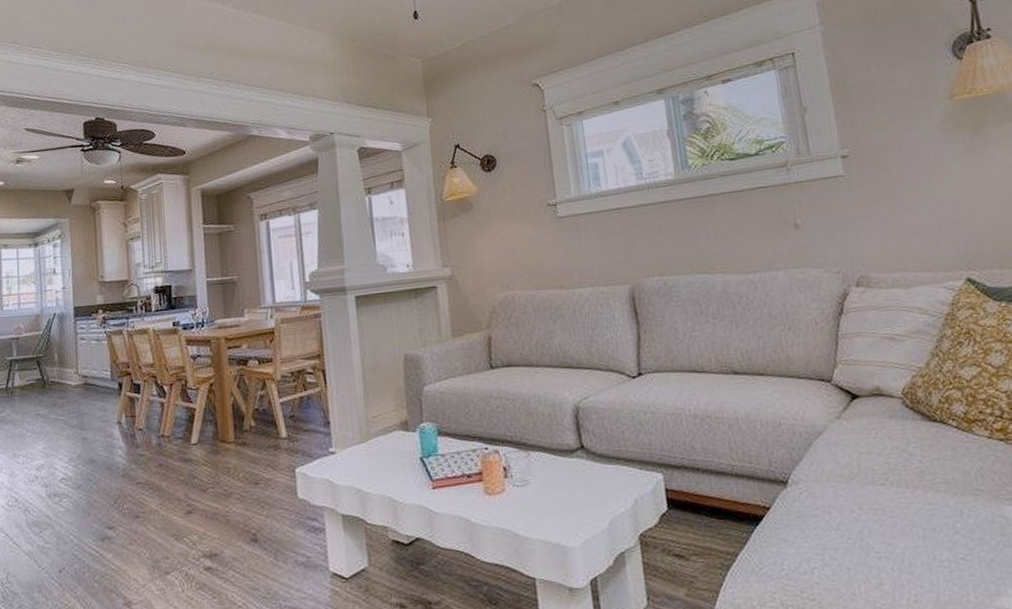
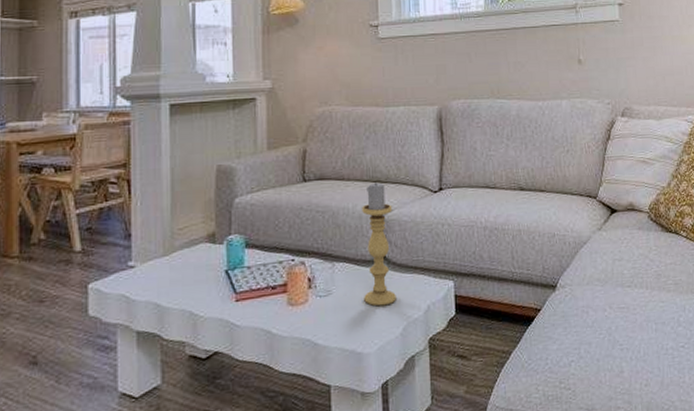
candle holder: none [554,368,599,499] -> present [362,182,396,307]

